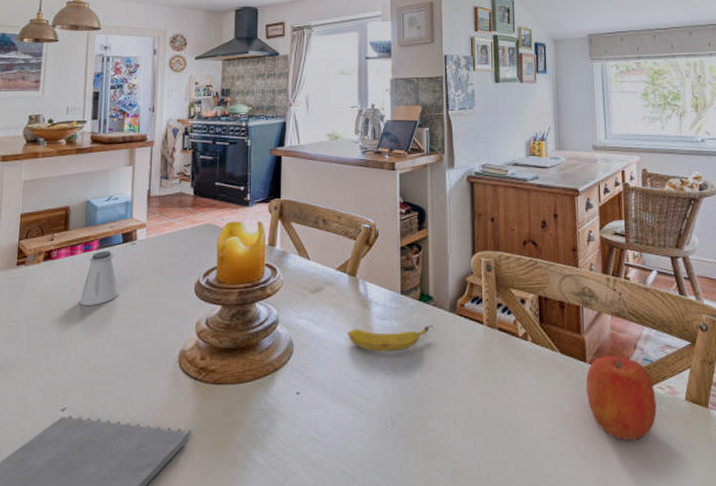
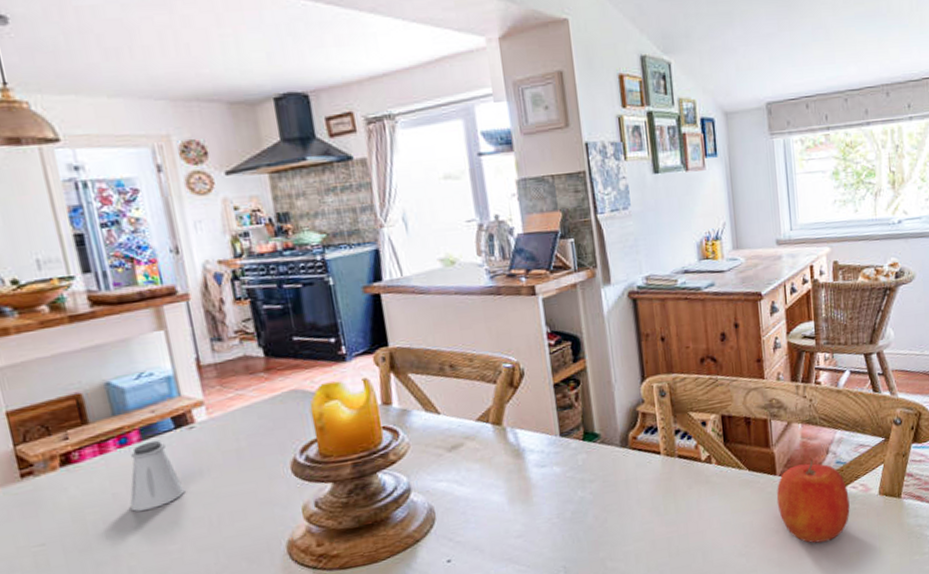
banana: present [347,325,433,352] -> none [499,464,603,503]

